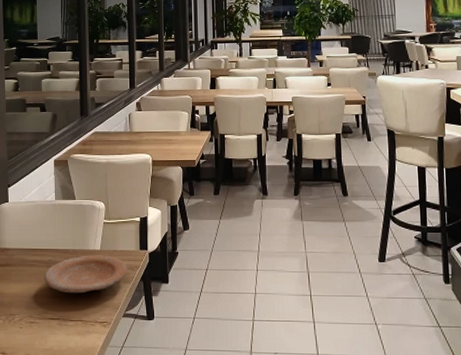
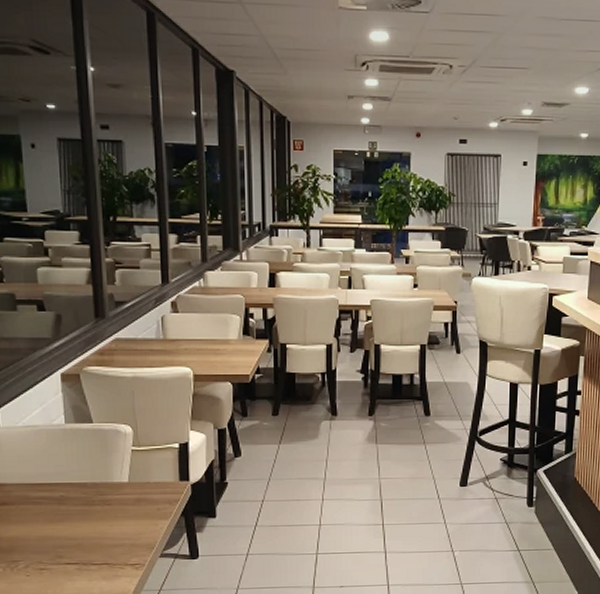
plate: present [44,255,127,294] -> none [55,488,164,534]

